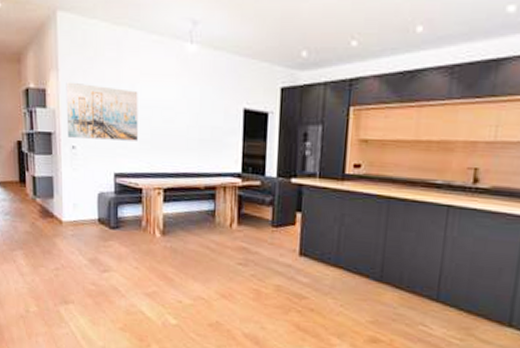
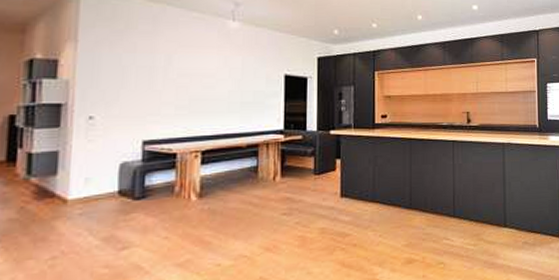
wall art: present [66,81,138,141] -> none [83,52,175,108]

